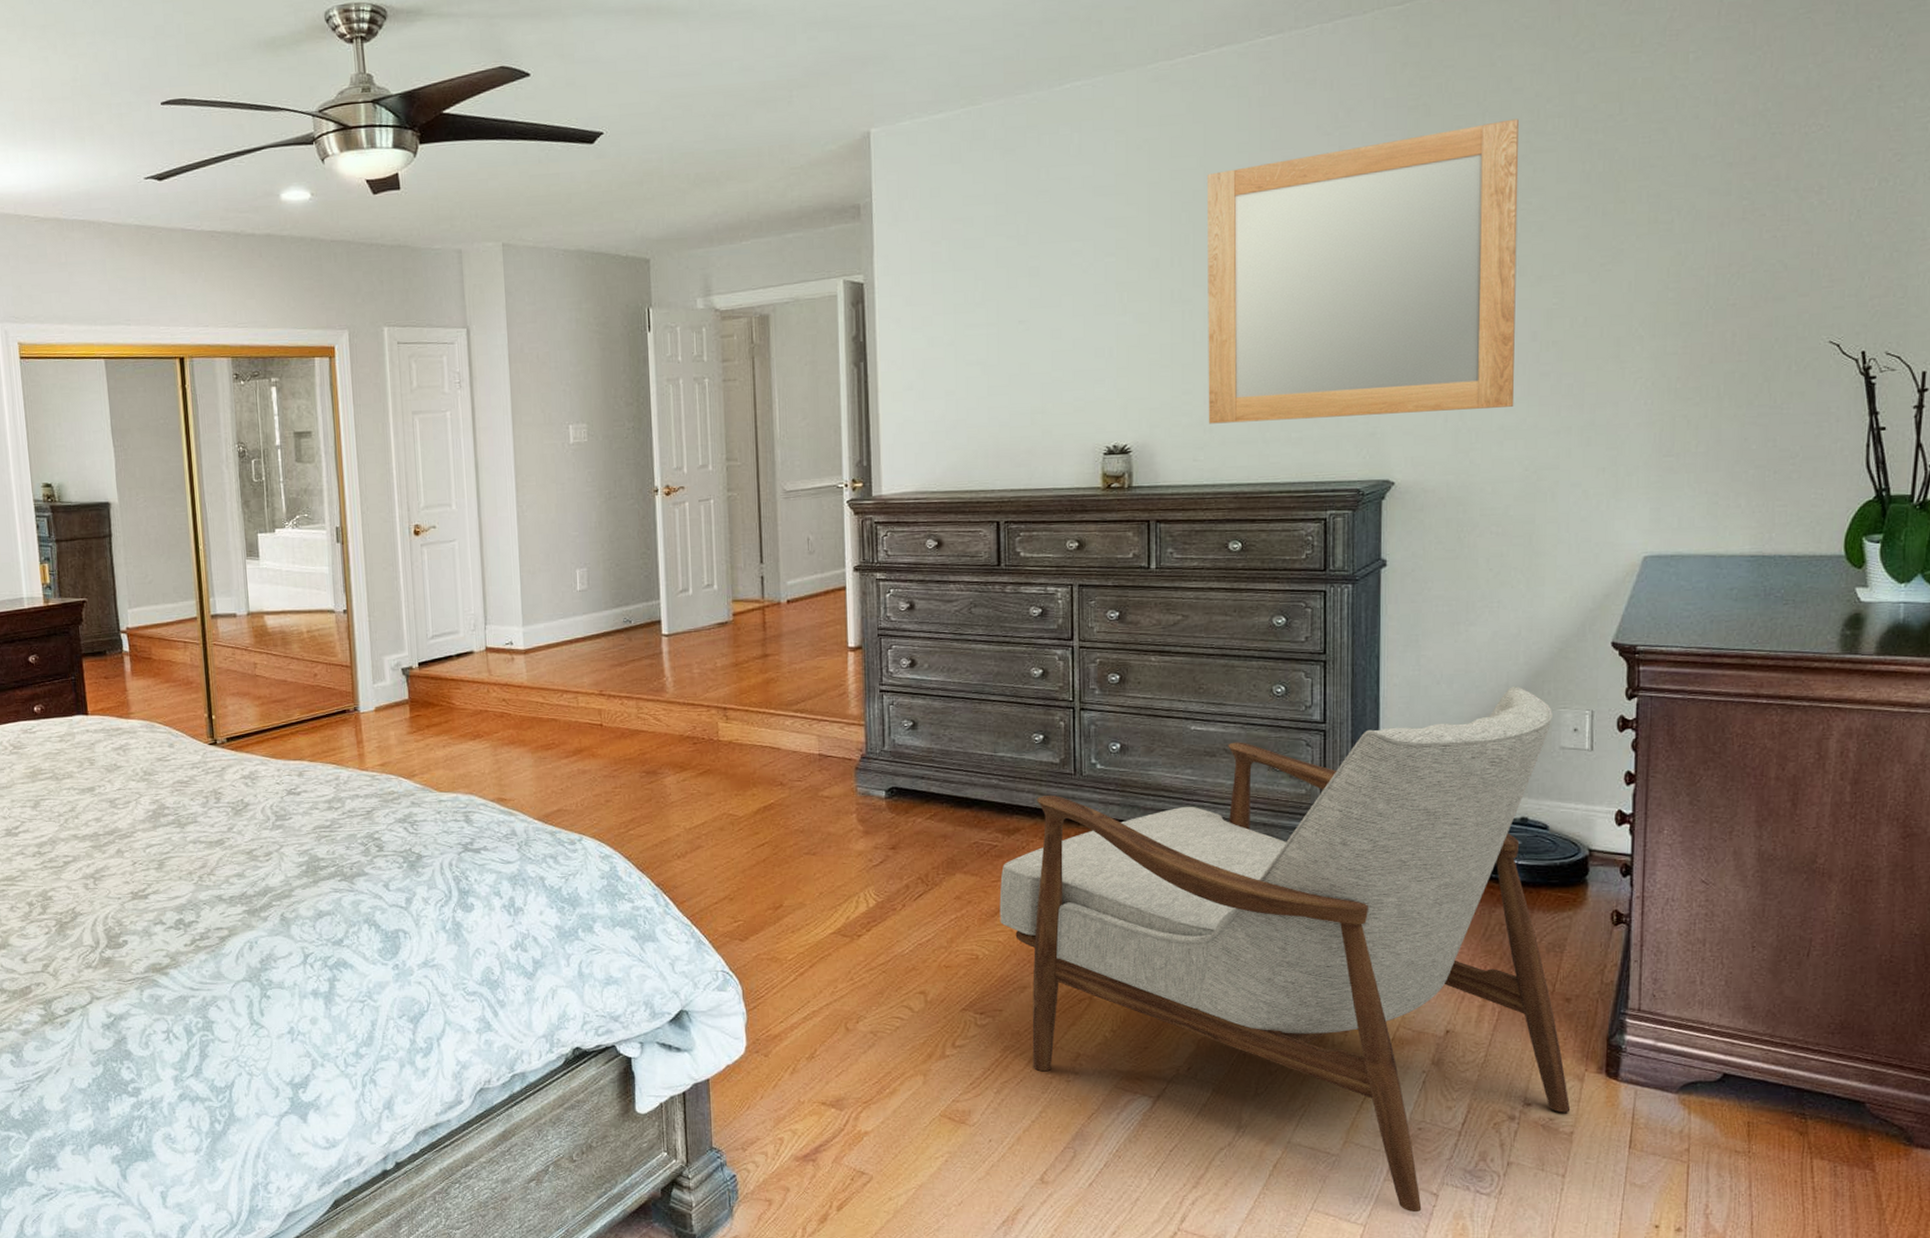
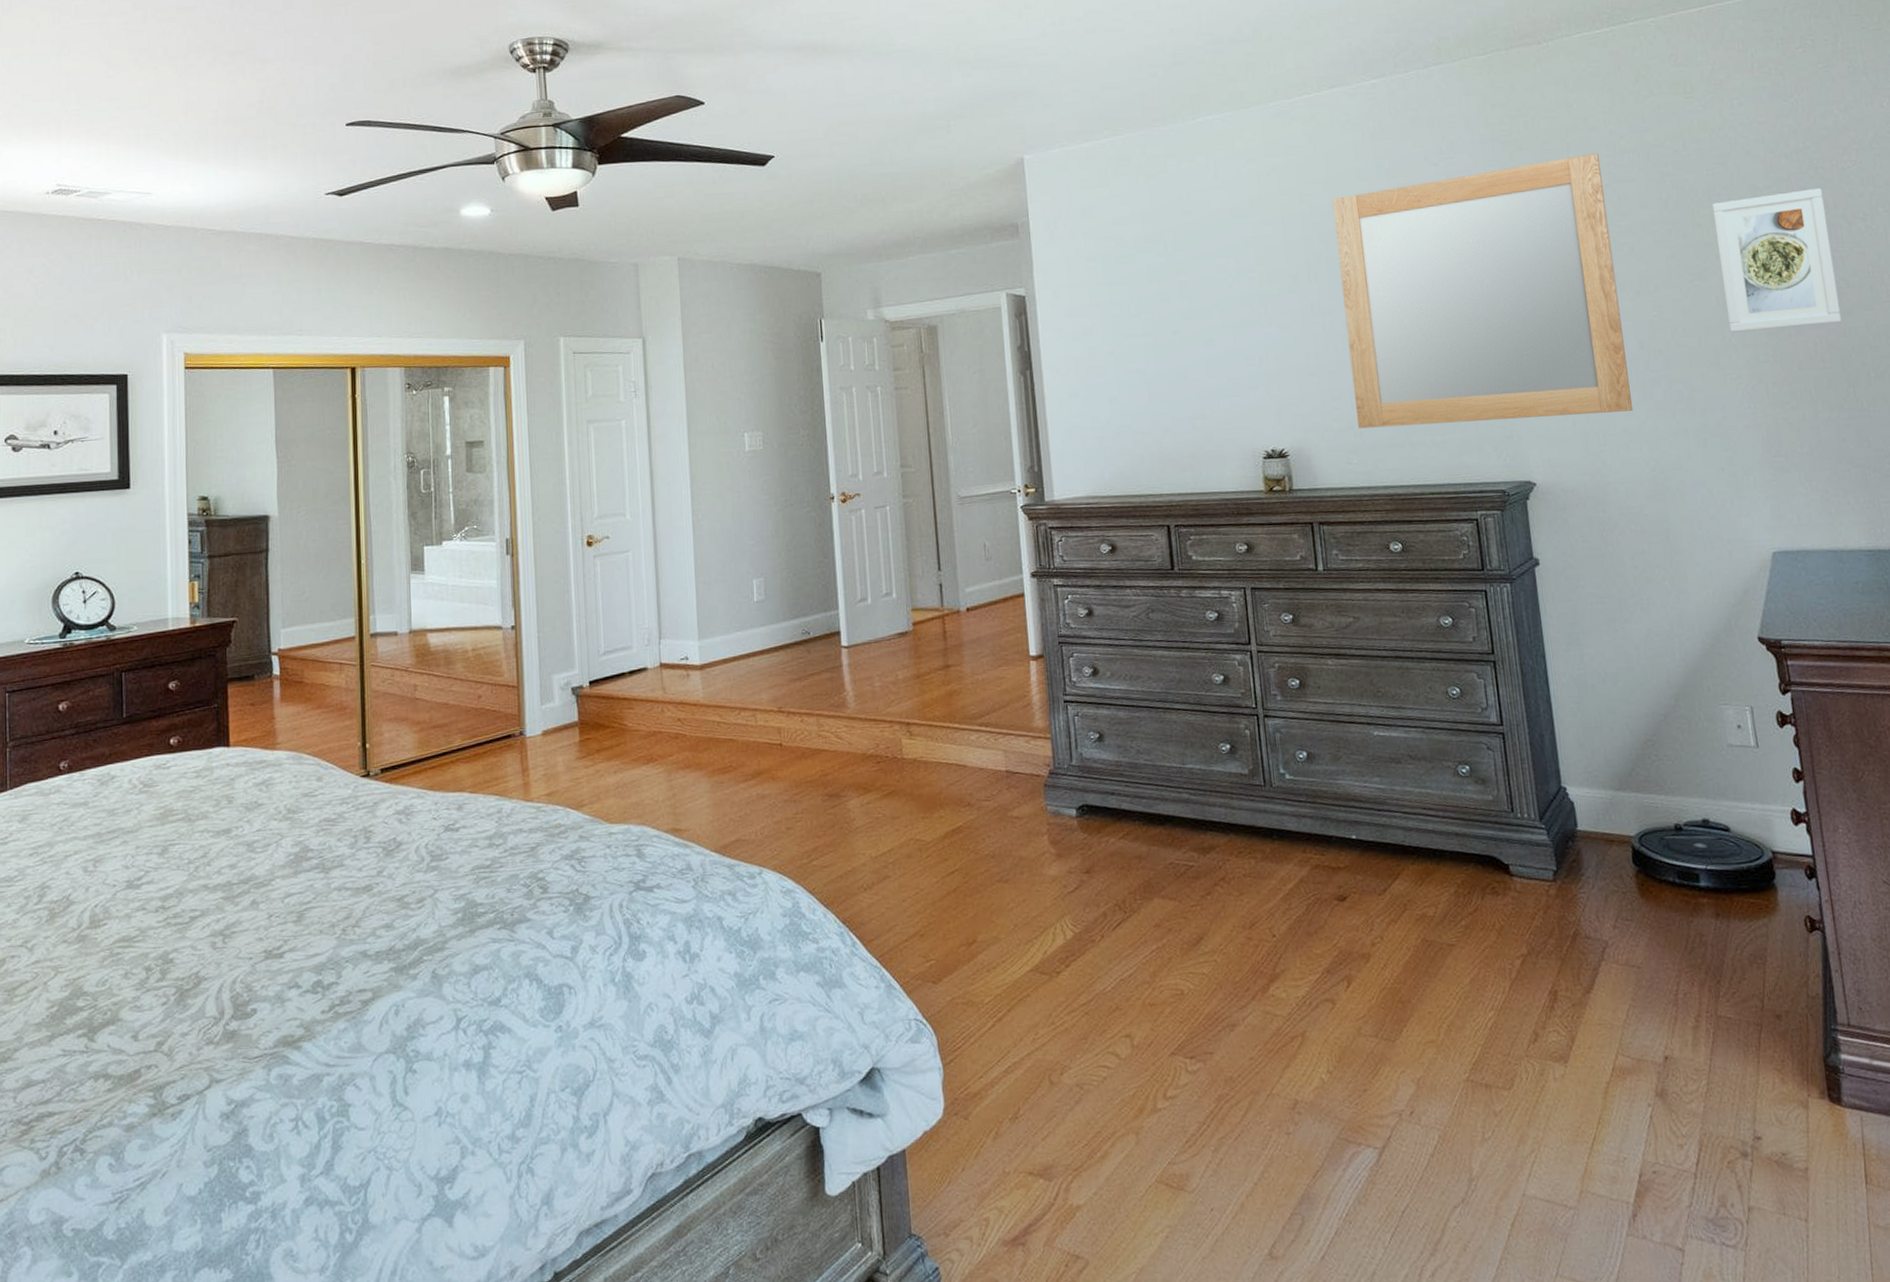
armchair: present [999,686,1571,1213] -> none [1199,683,1801,1273]
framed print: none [1637,158,1776,322] -> present [1712,188,1842,332]

